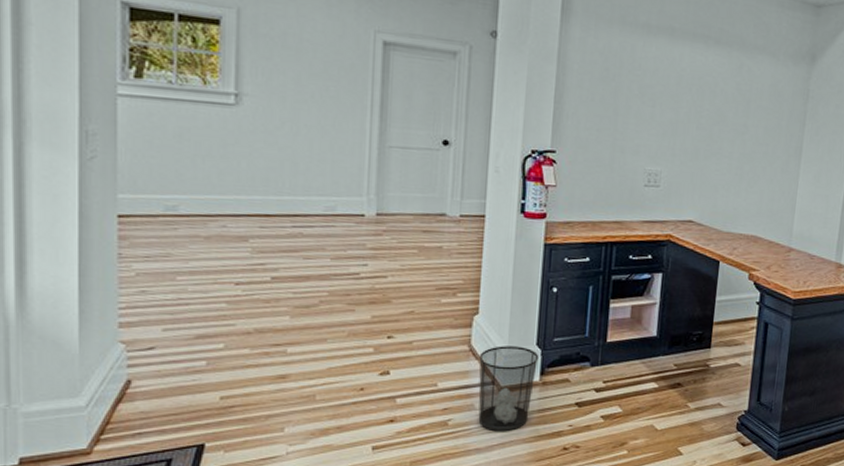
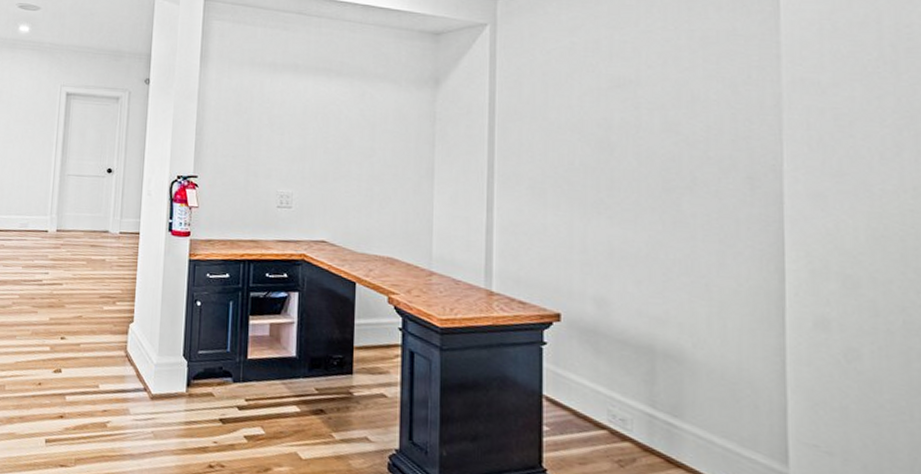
waste bin: present [478,346,539,432] -> none [132,354,186,441]

